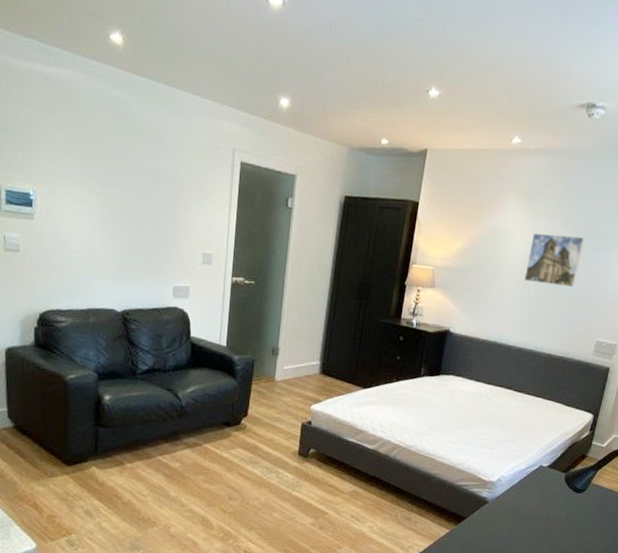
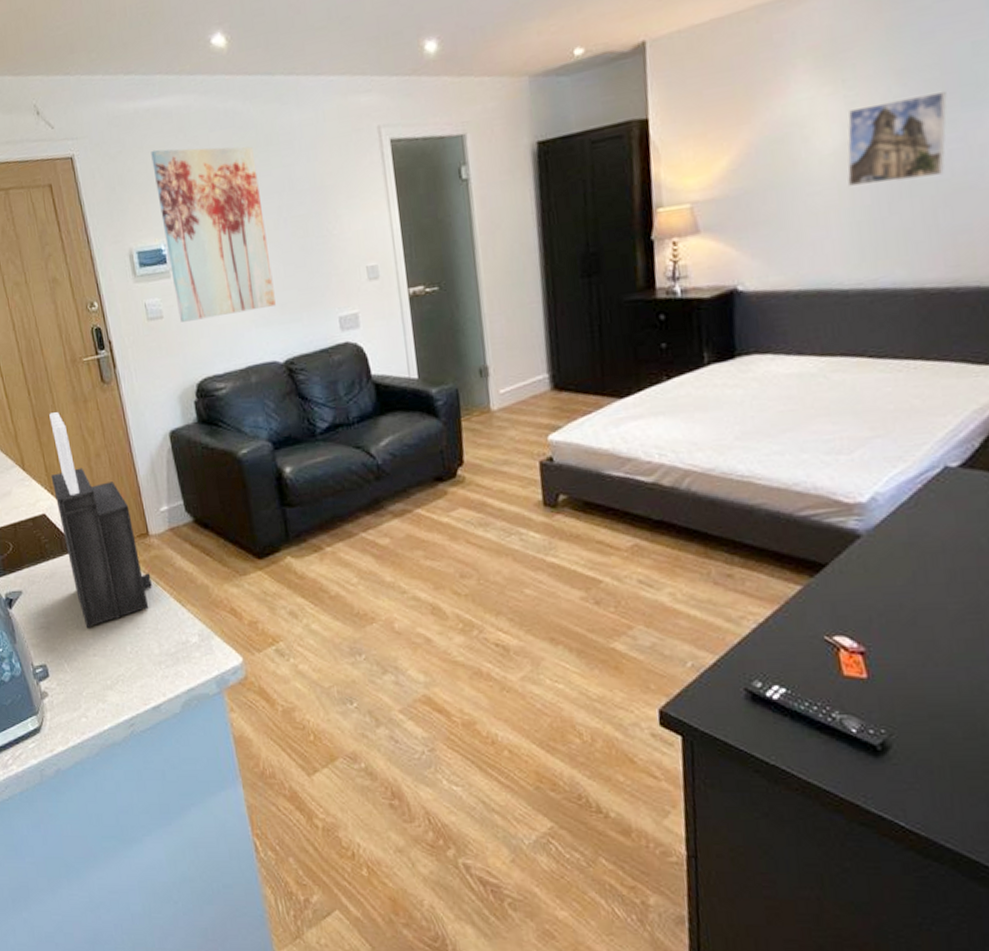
wall art: none [34,108,129,265] -> present [151,146,276,322]

